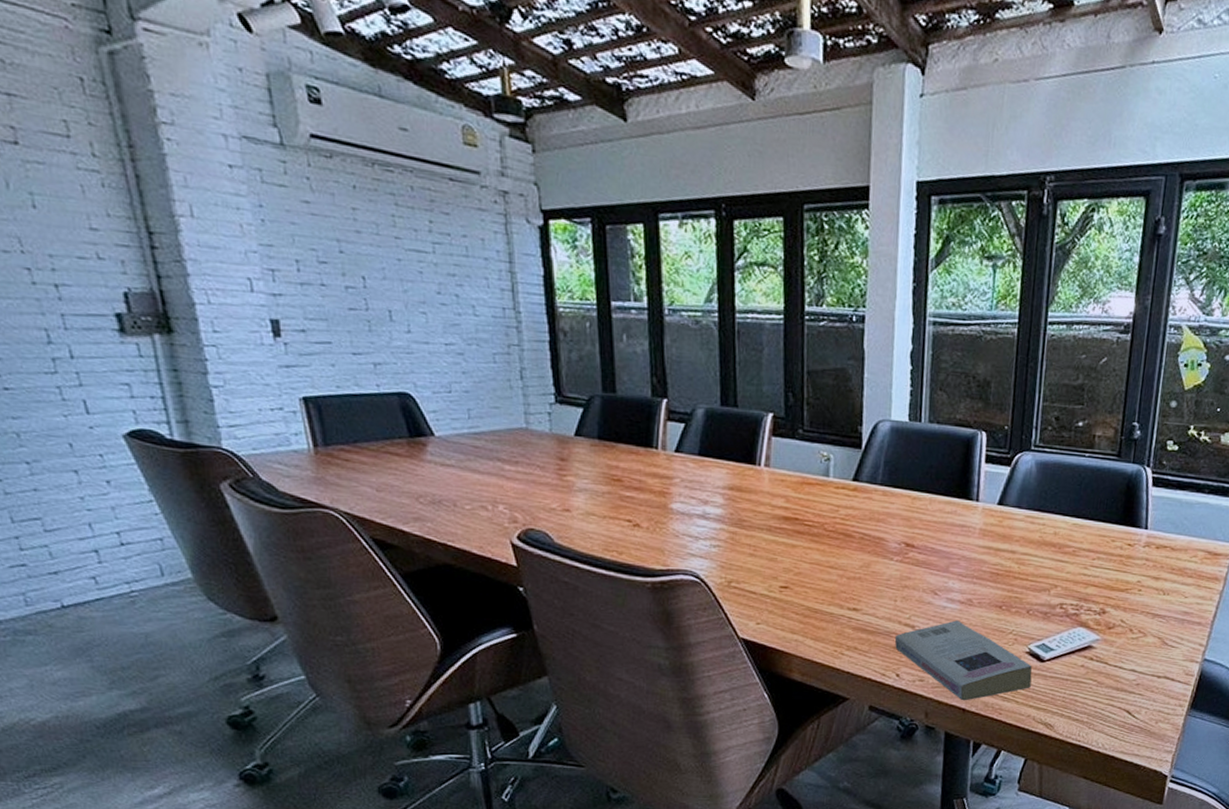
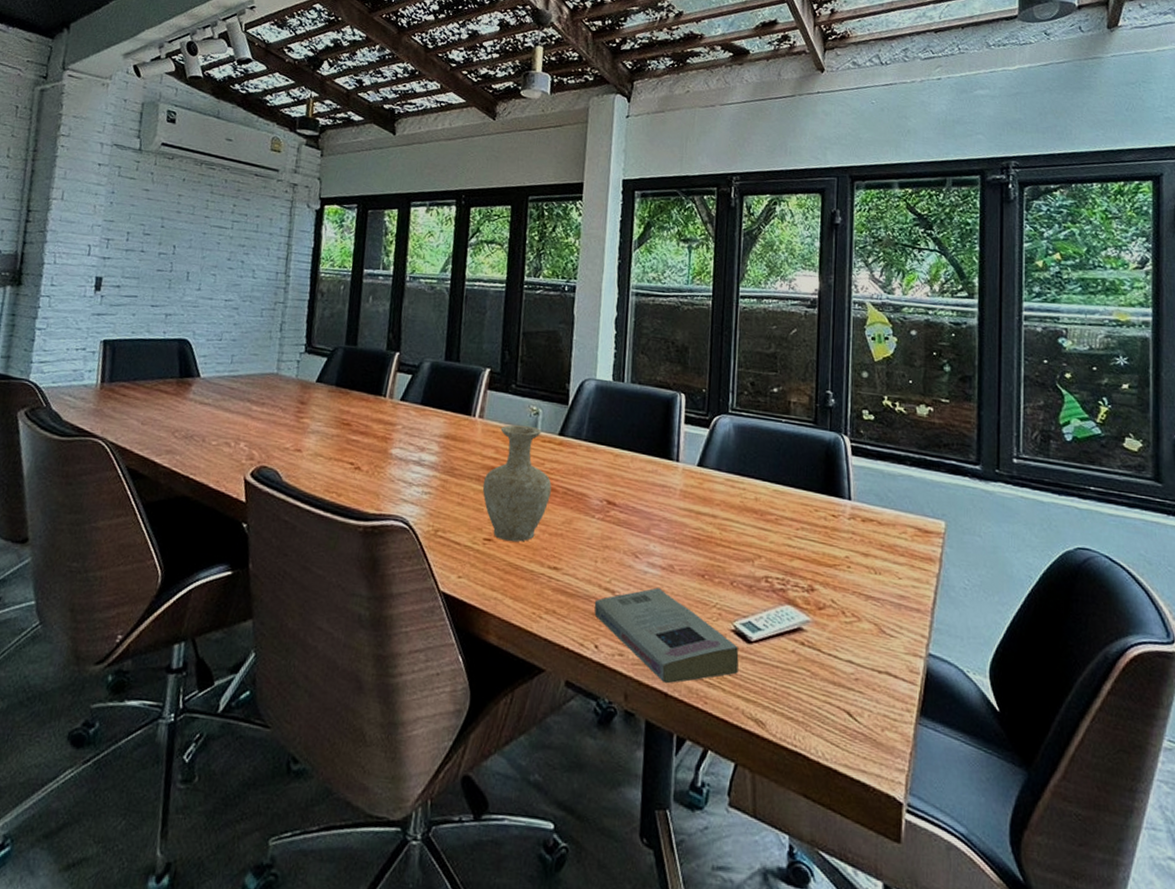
vase: none [774,472,847,588] -> present [482,425,552,542]

